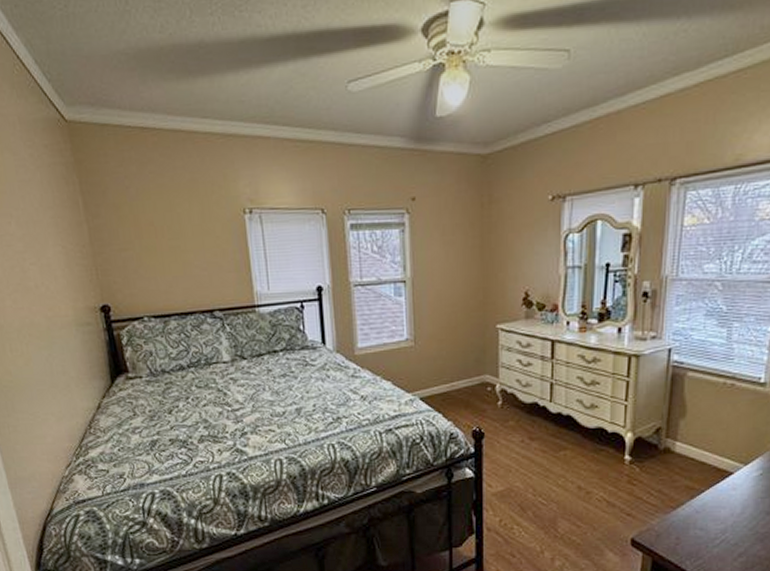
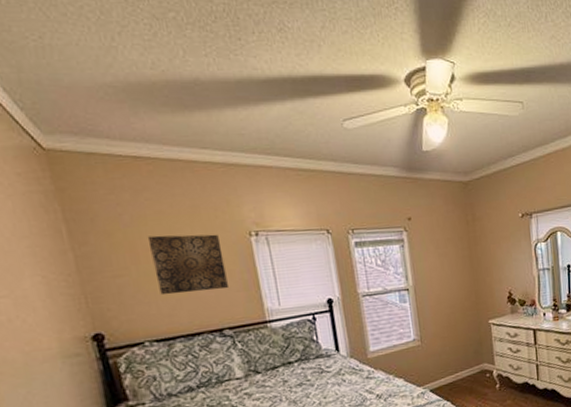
wall art: none [150,209,220,272] -> present [147,234,228,296]

